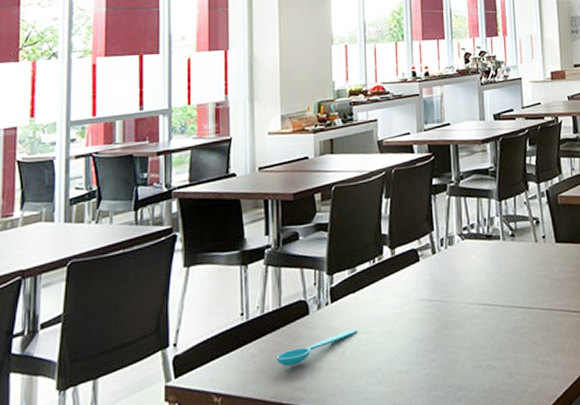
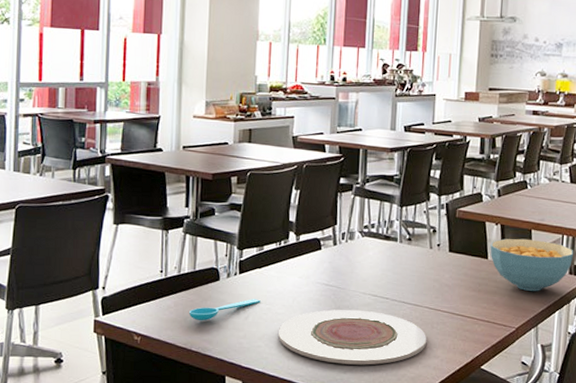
plate: none [380,322,545,391] -> present [278,309,427,365]

